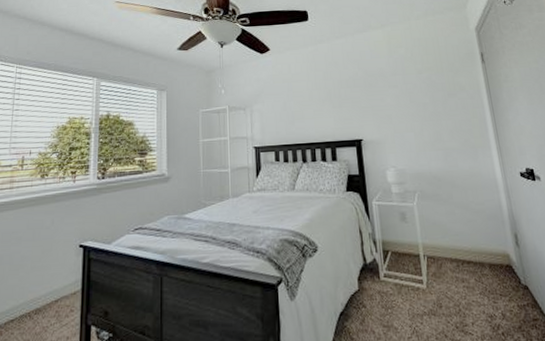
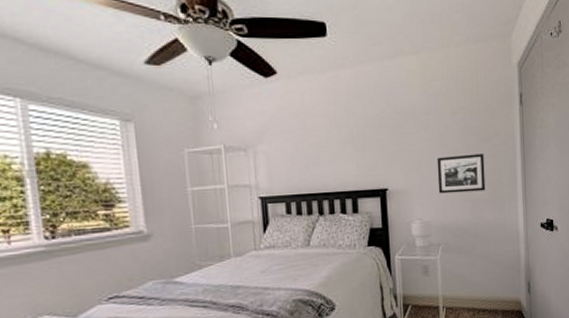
picture frame: none [406,107,457,144] -> present [437,154,486,194]

